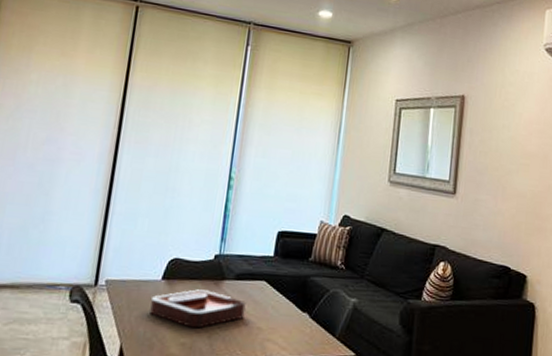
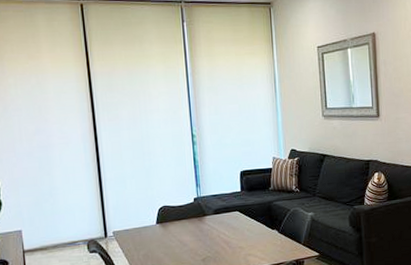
decorative tray: present [150,289,246,329] -> none [152,226,227,256]

